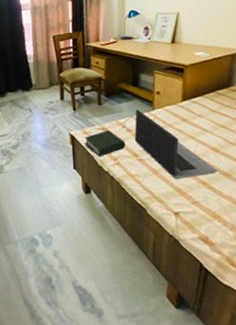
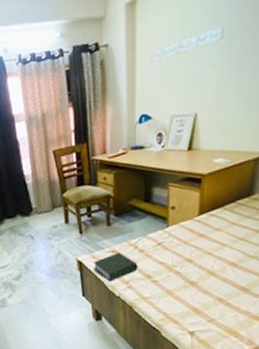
laptop computer: present [134,109,218,180] -> none [147,227,236,299]

